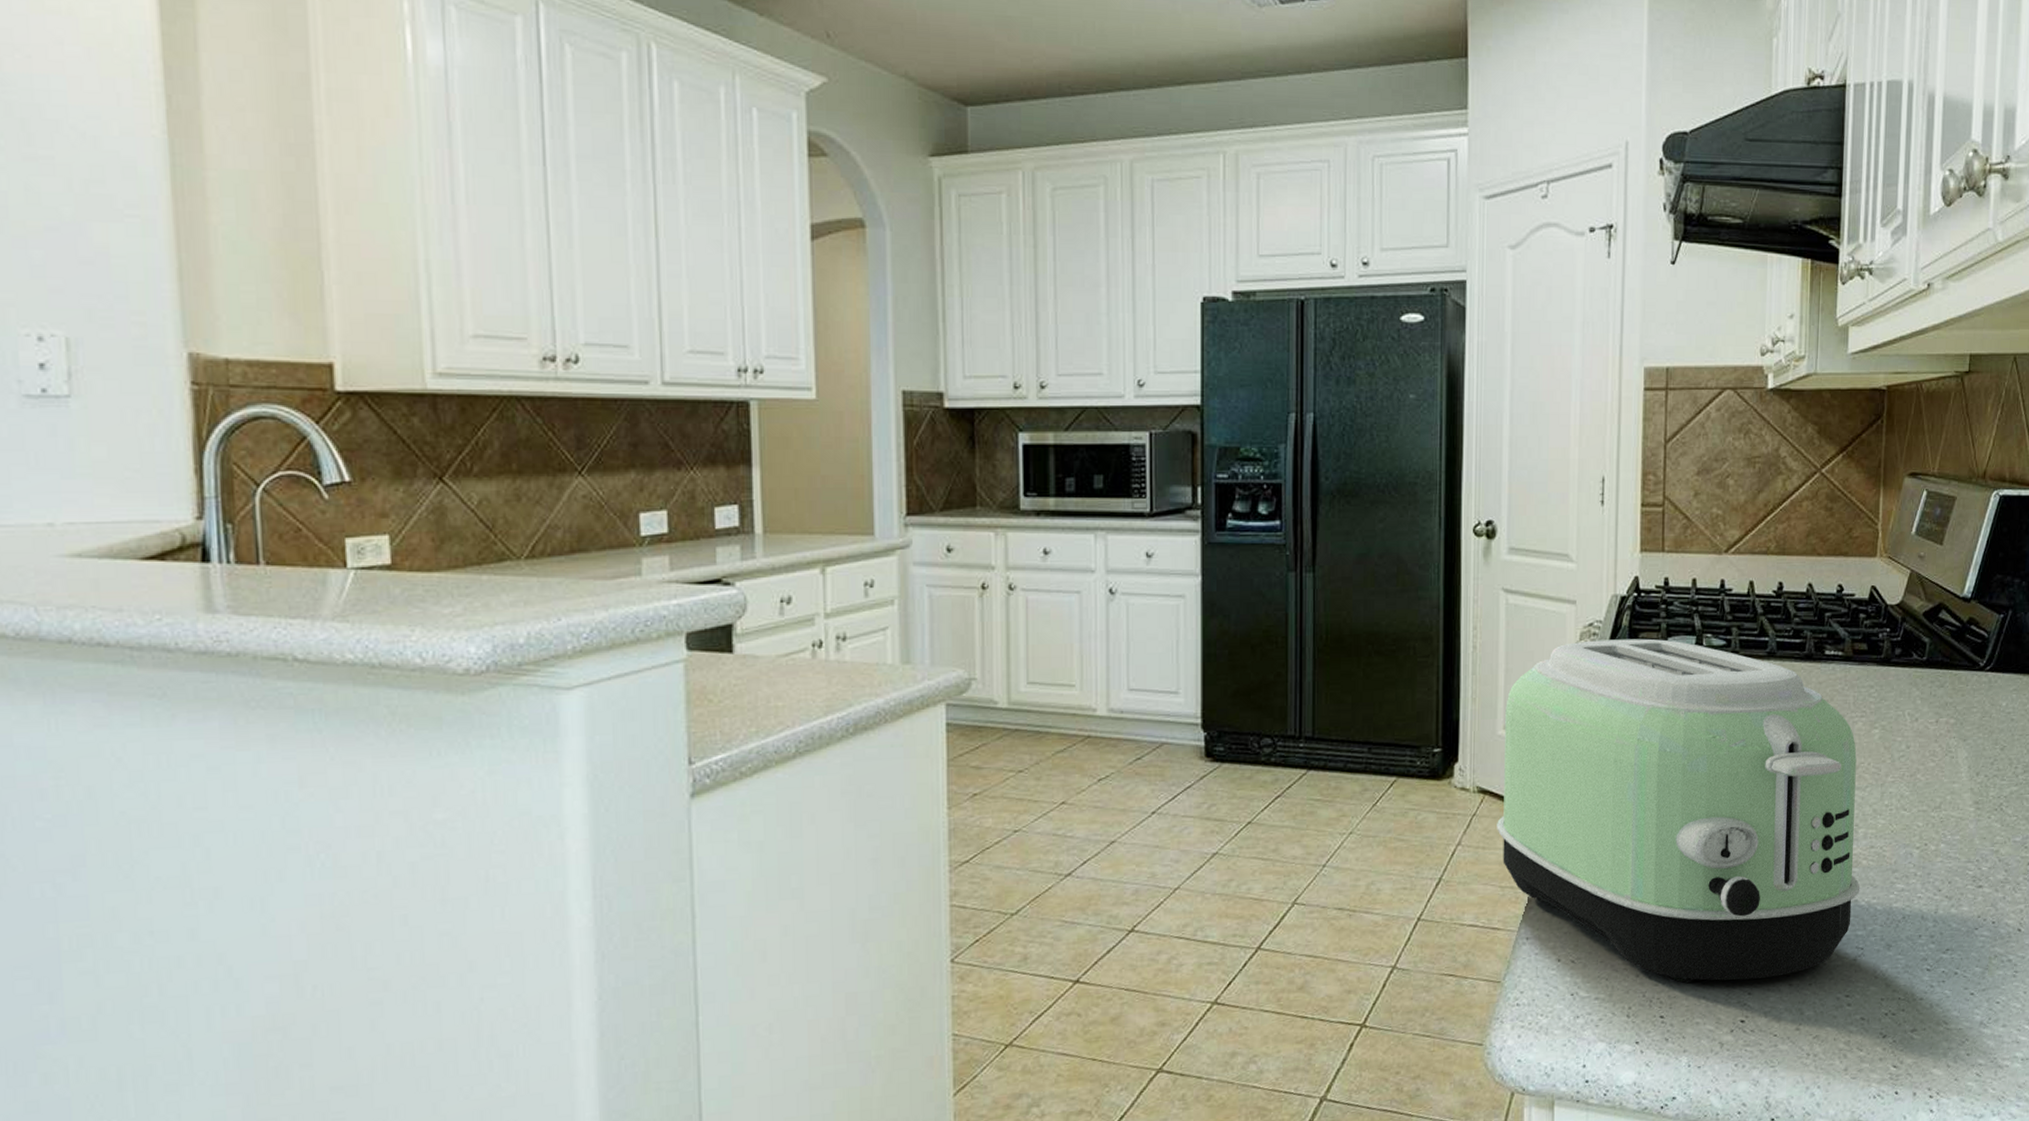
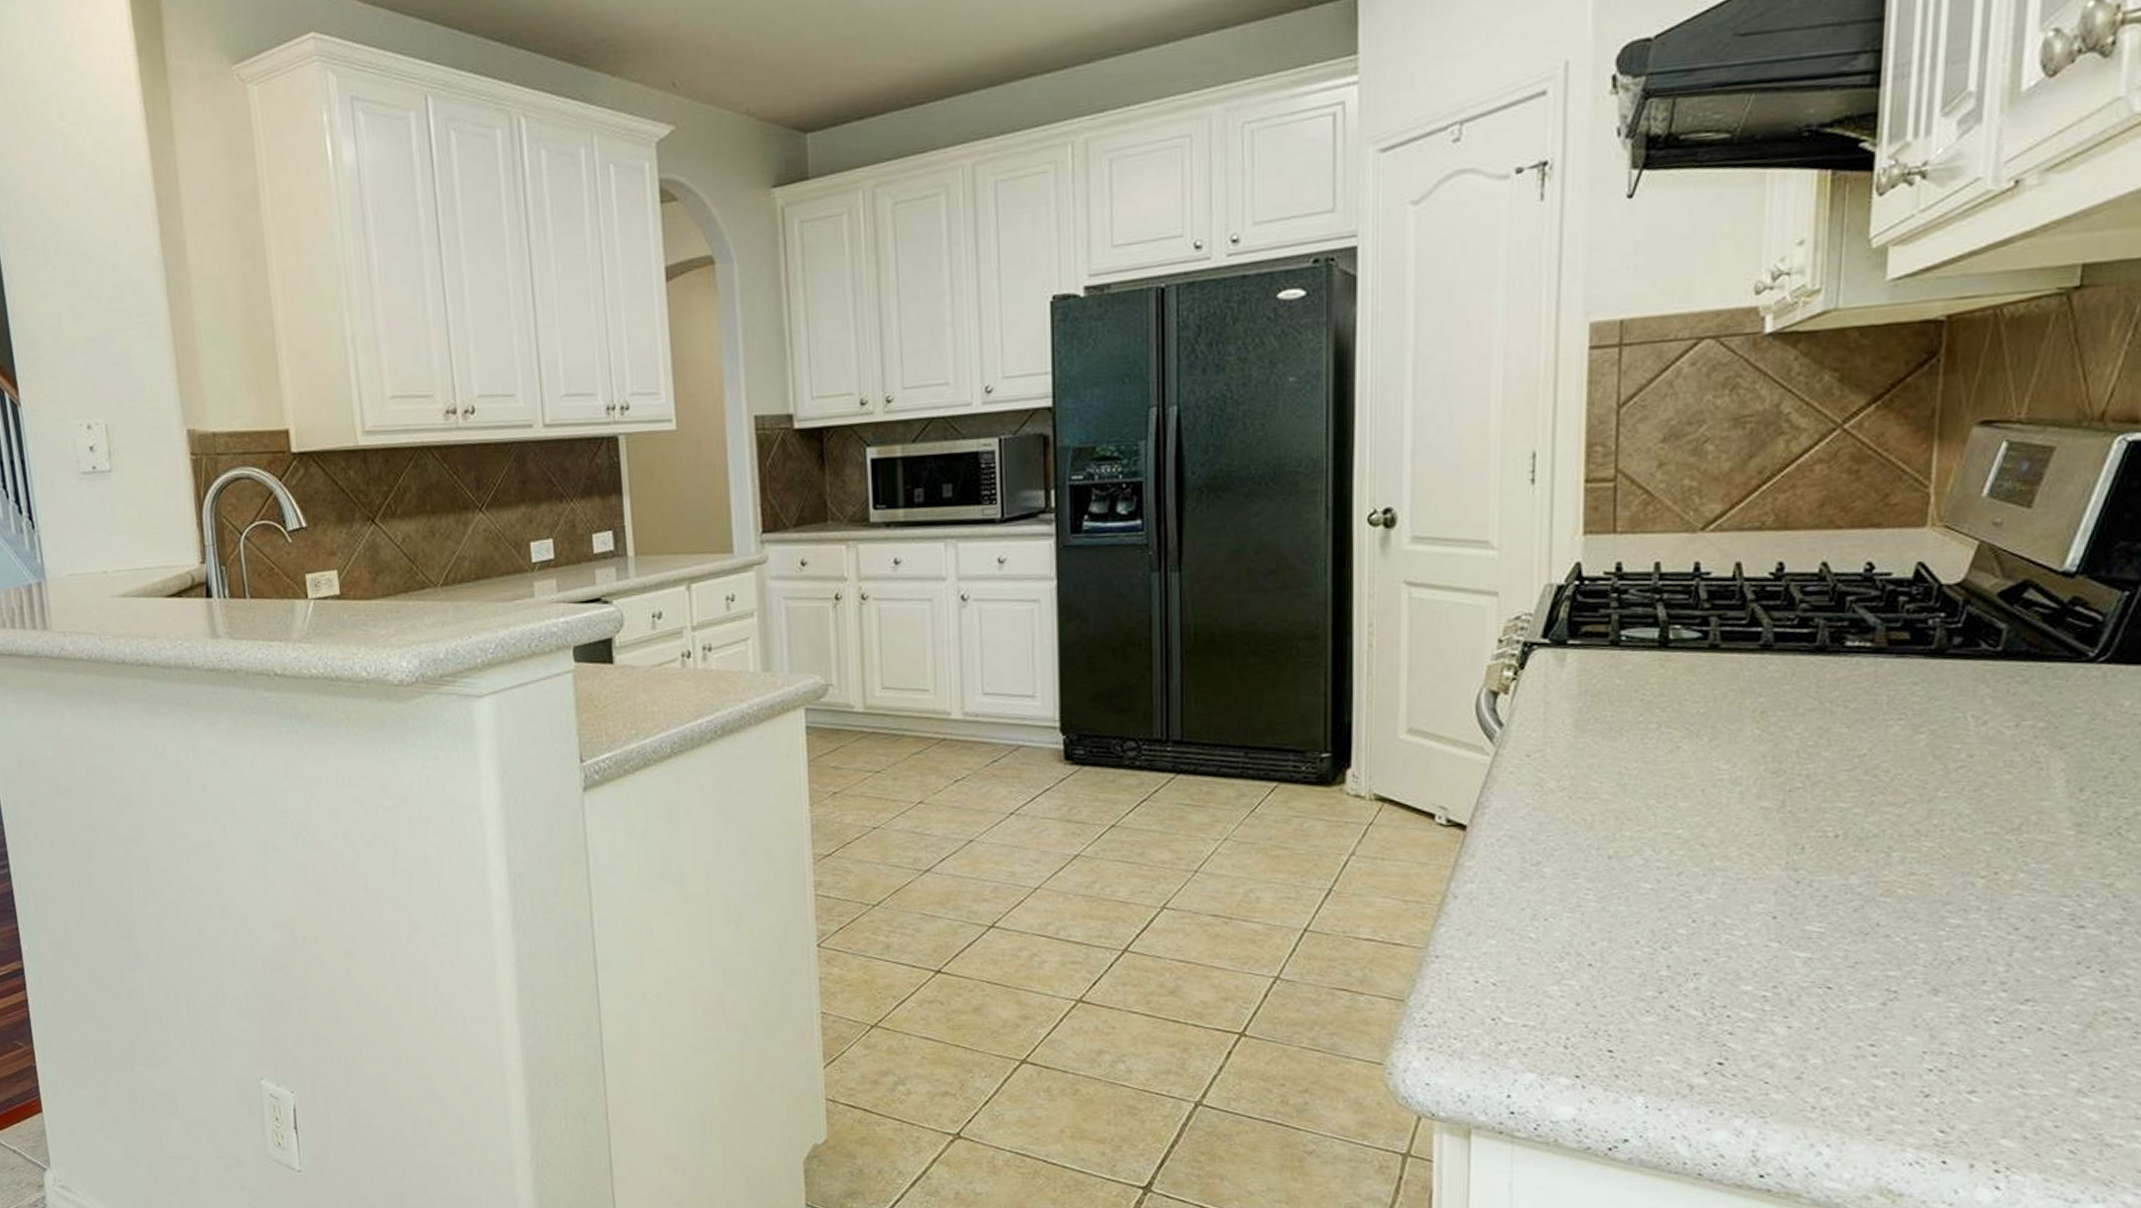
toaster: present [1497,638,1861,983] -> none [1398,632,1894,1018]

